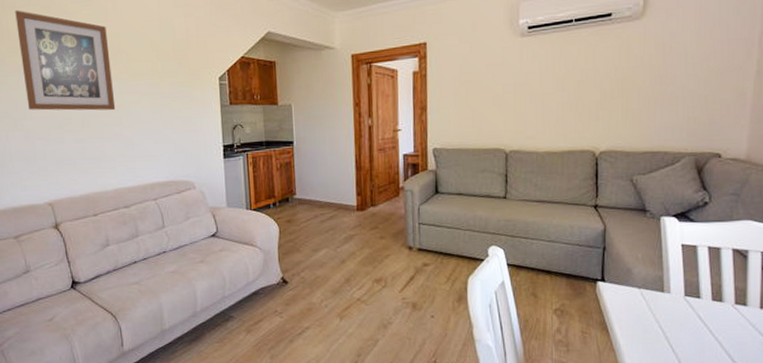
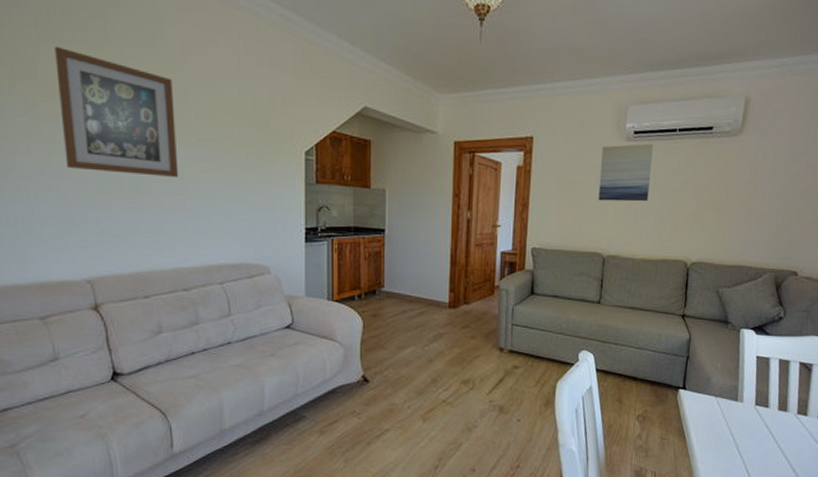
wall art: none [495,37,549,98] -> present [598,144,653,202]

